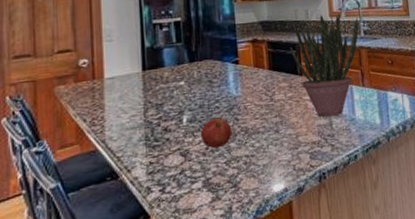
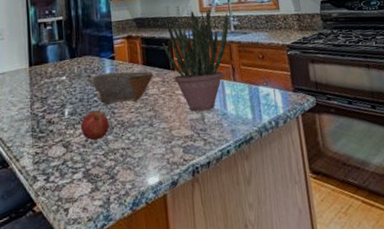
bowl: none [209,76,281,111] -> present [88,71,154,105]

